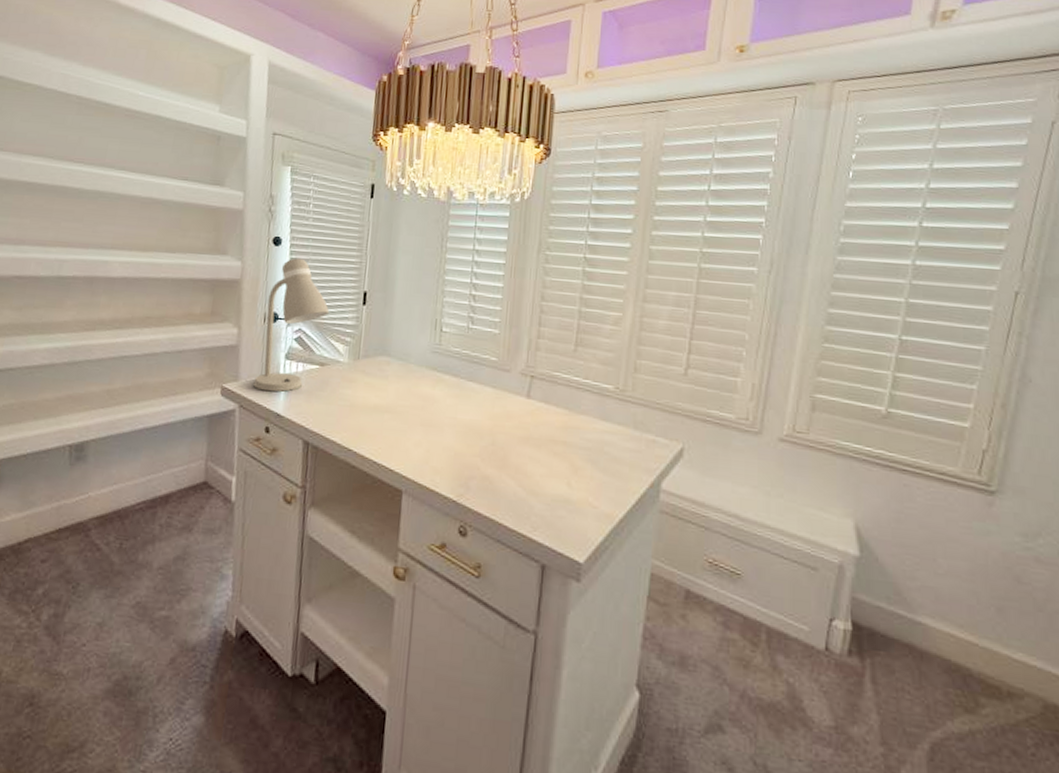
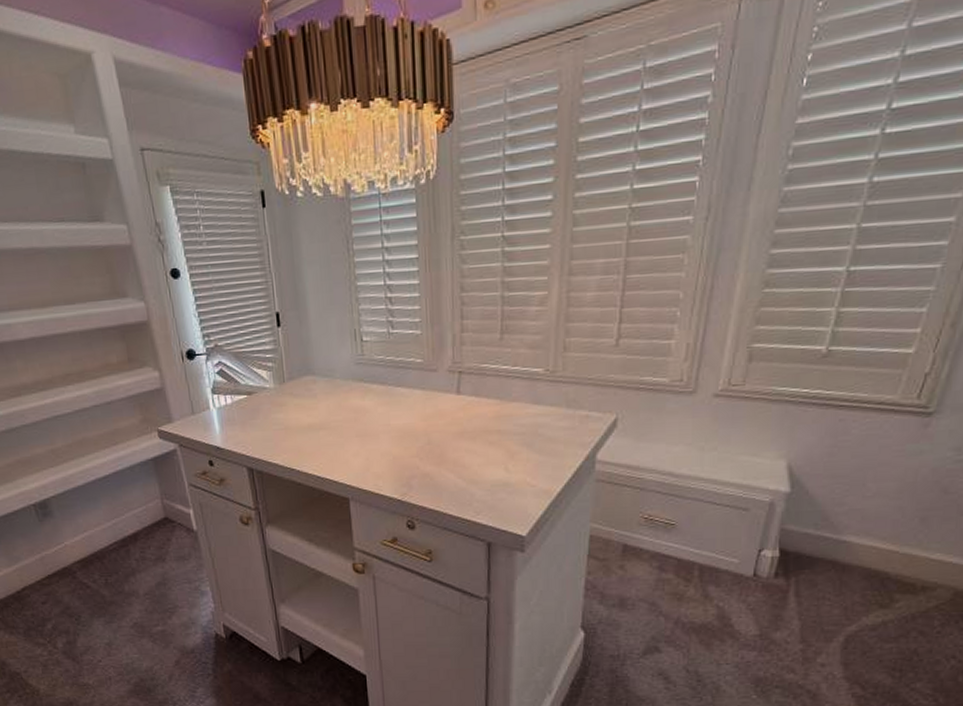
desk lamp: present [253,258,330,392] -> none [180,288,246,428]

